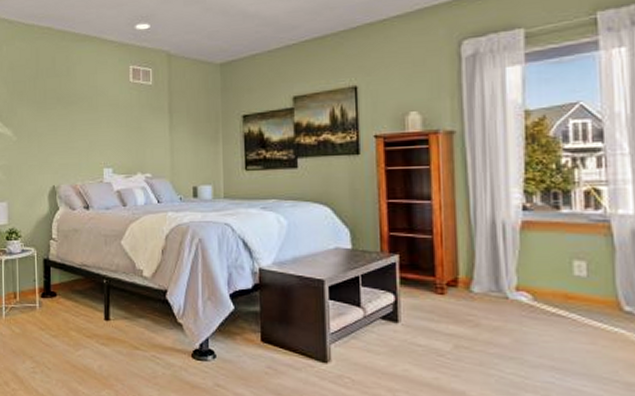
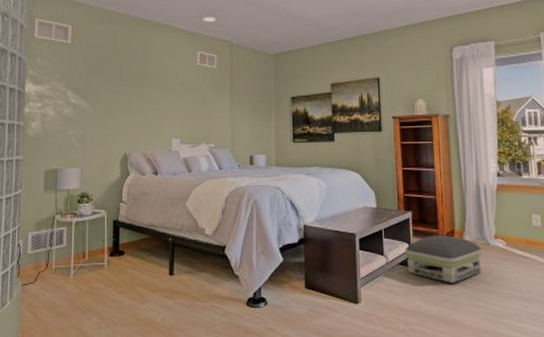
air purifier: none [389,283,498,345] -> present [405,234,483,283]

